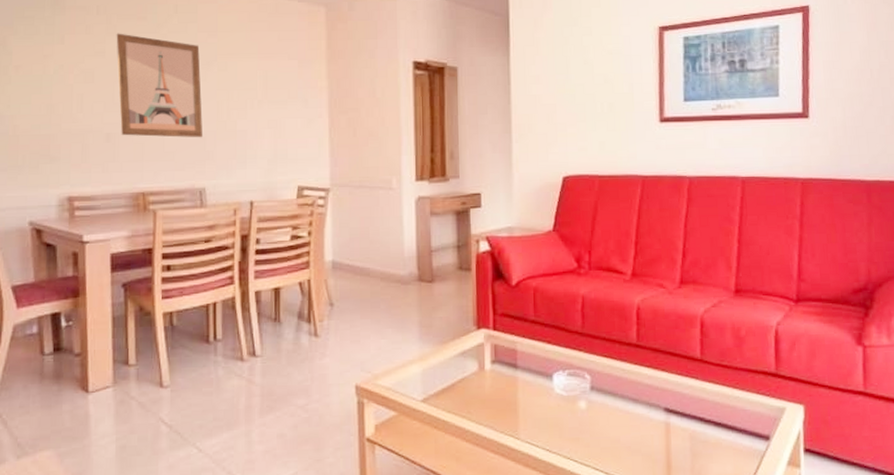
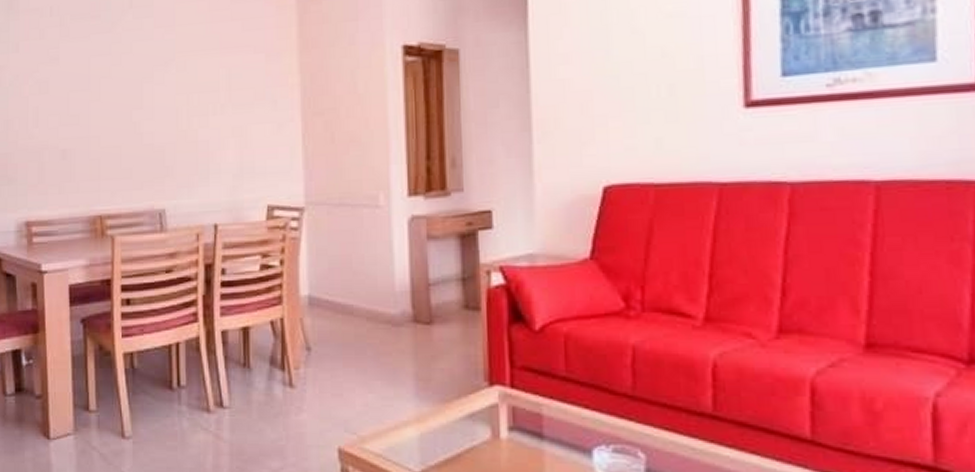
wall art: present [116,33,203,138] -> none [70,35,161,152]

